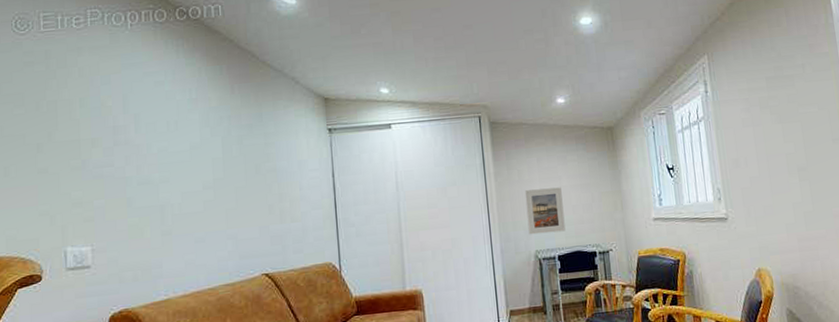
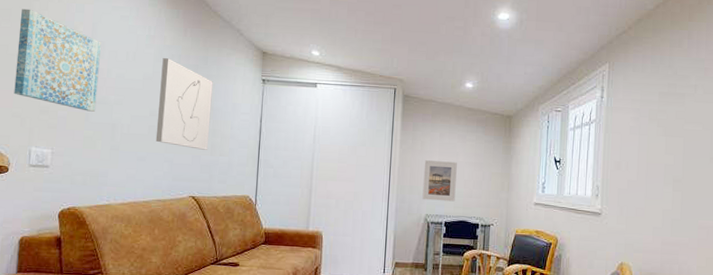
wall art: none [36,89,139,196] -> present [14,8,101,112]
wall art: none [210,121,277,219] -> present [155,58,213,150]

